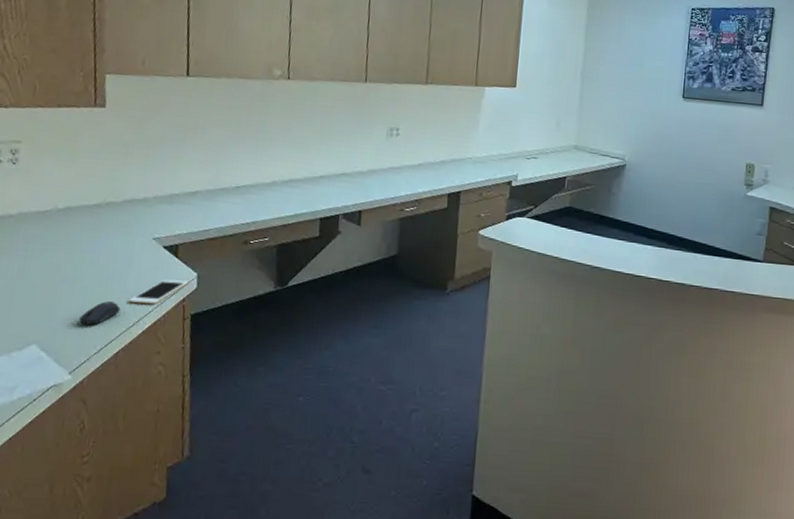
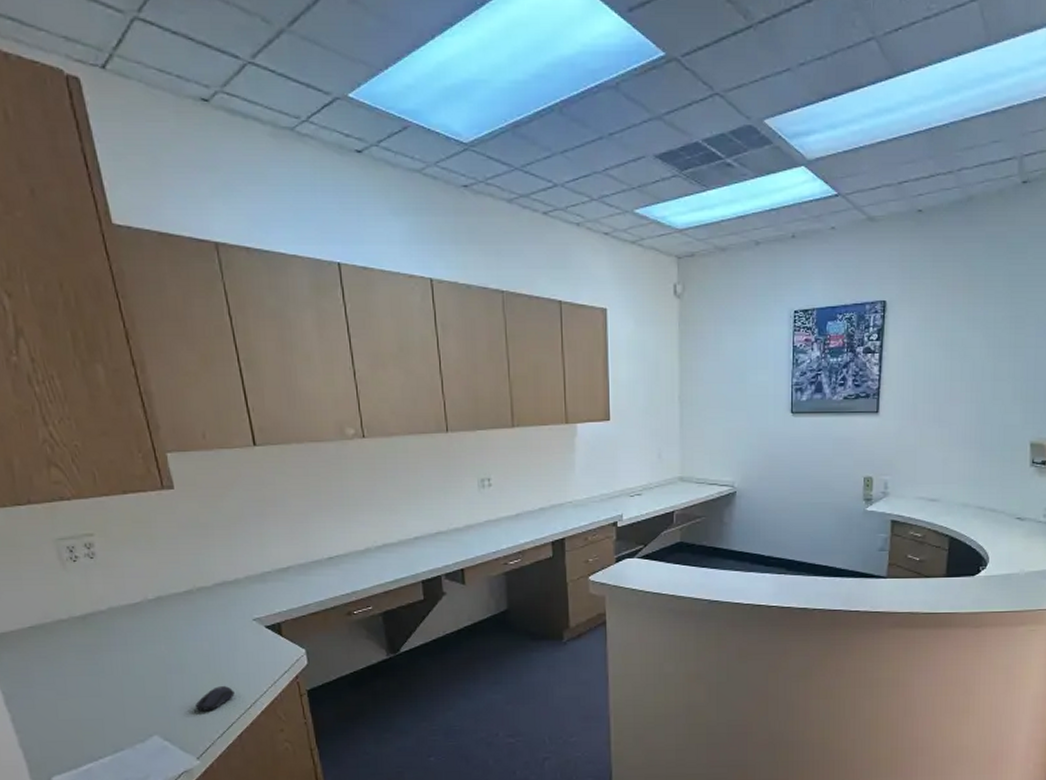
cell phone: present [128,279,188,304] -> none [241,658,298,686]

